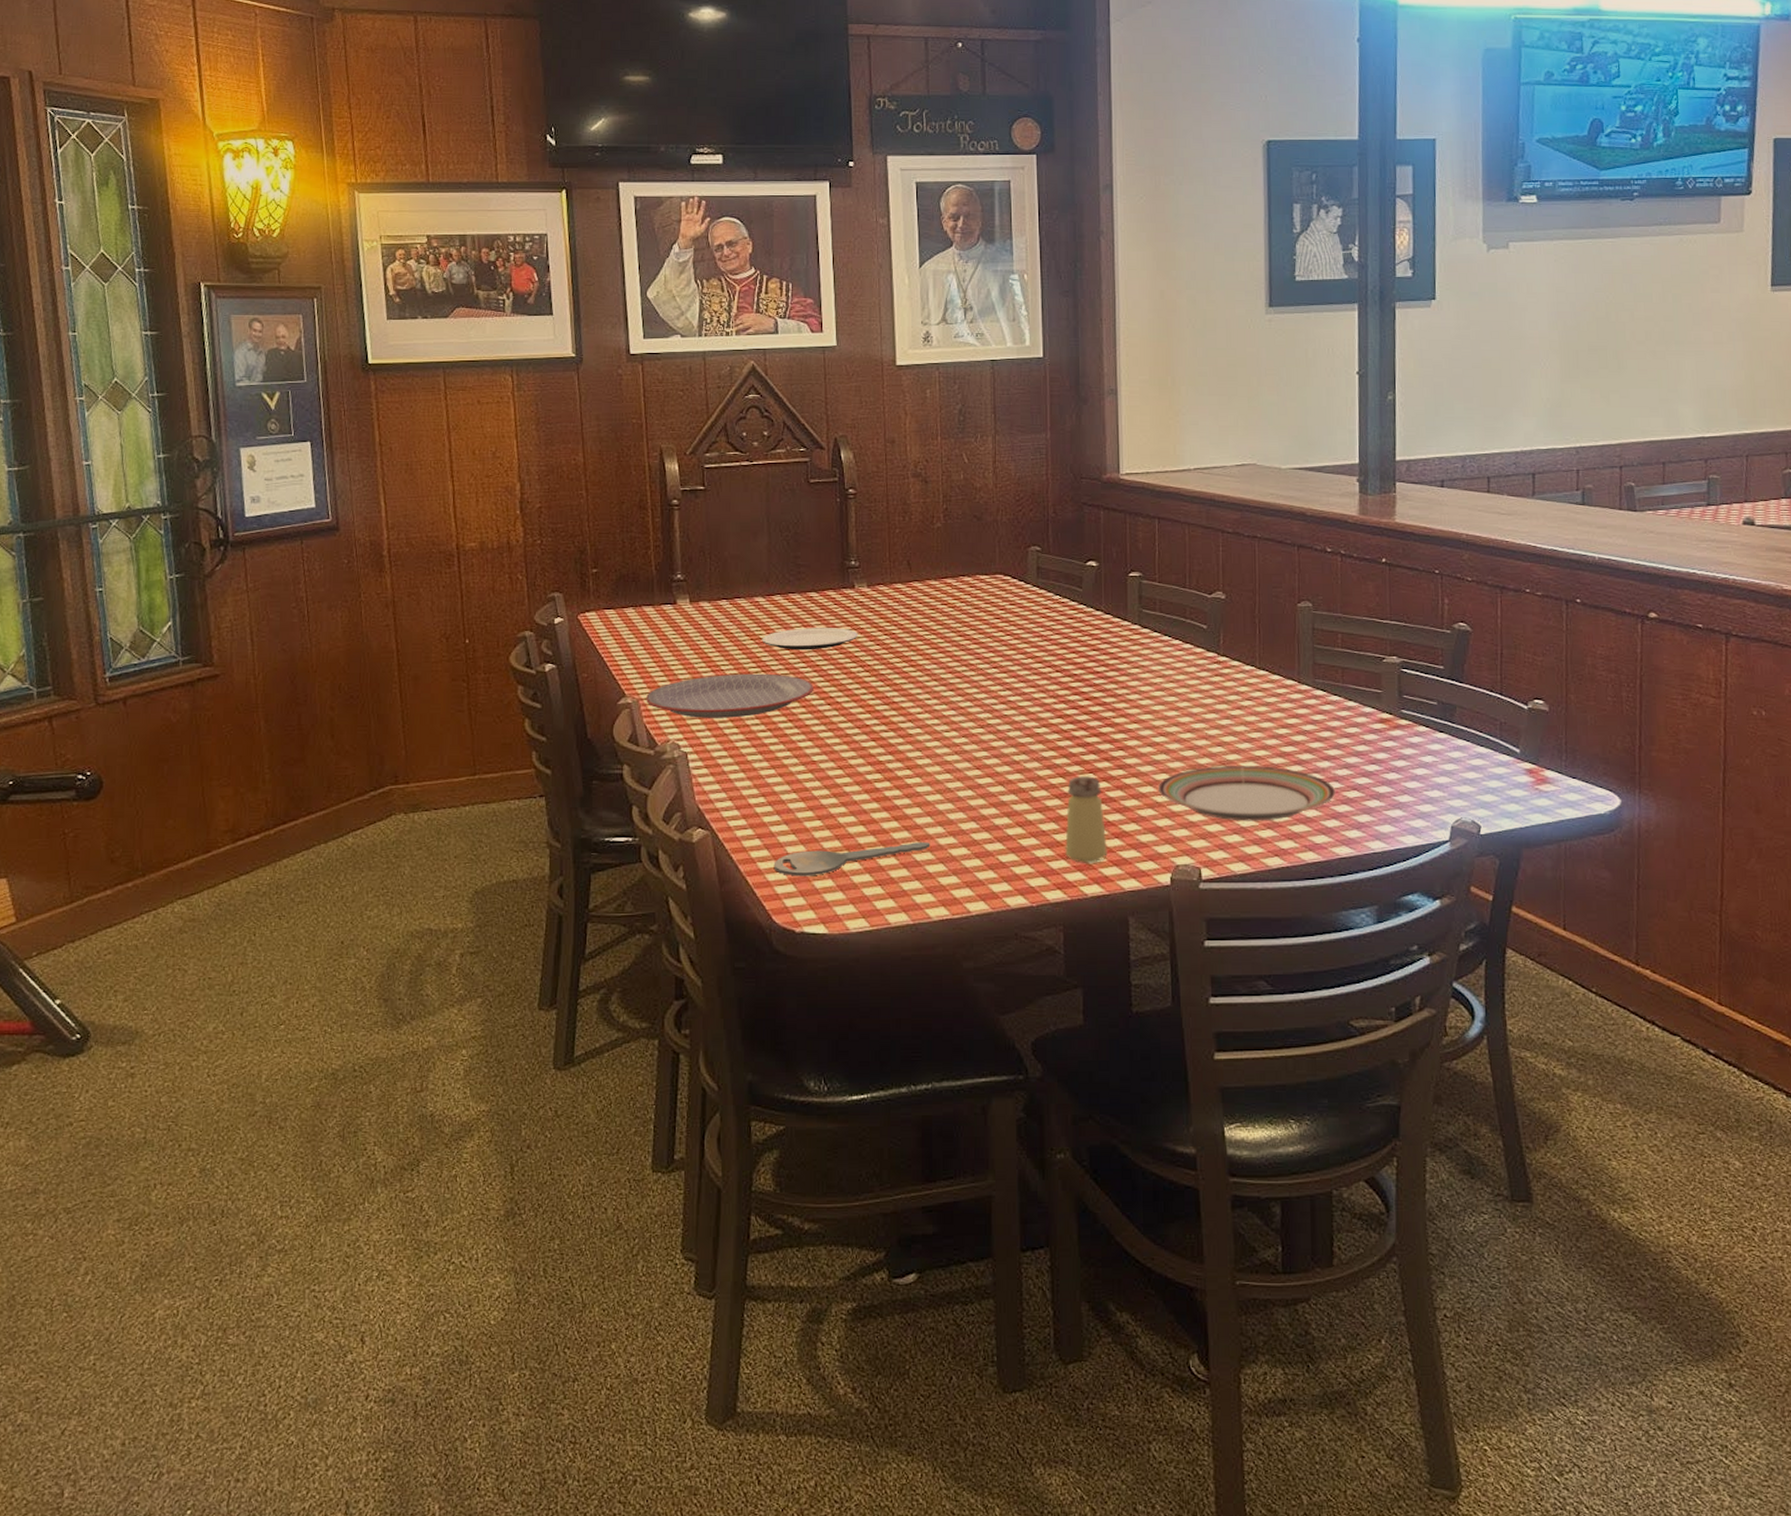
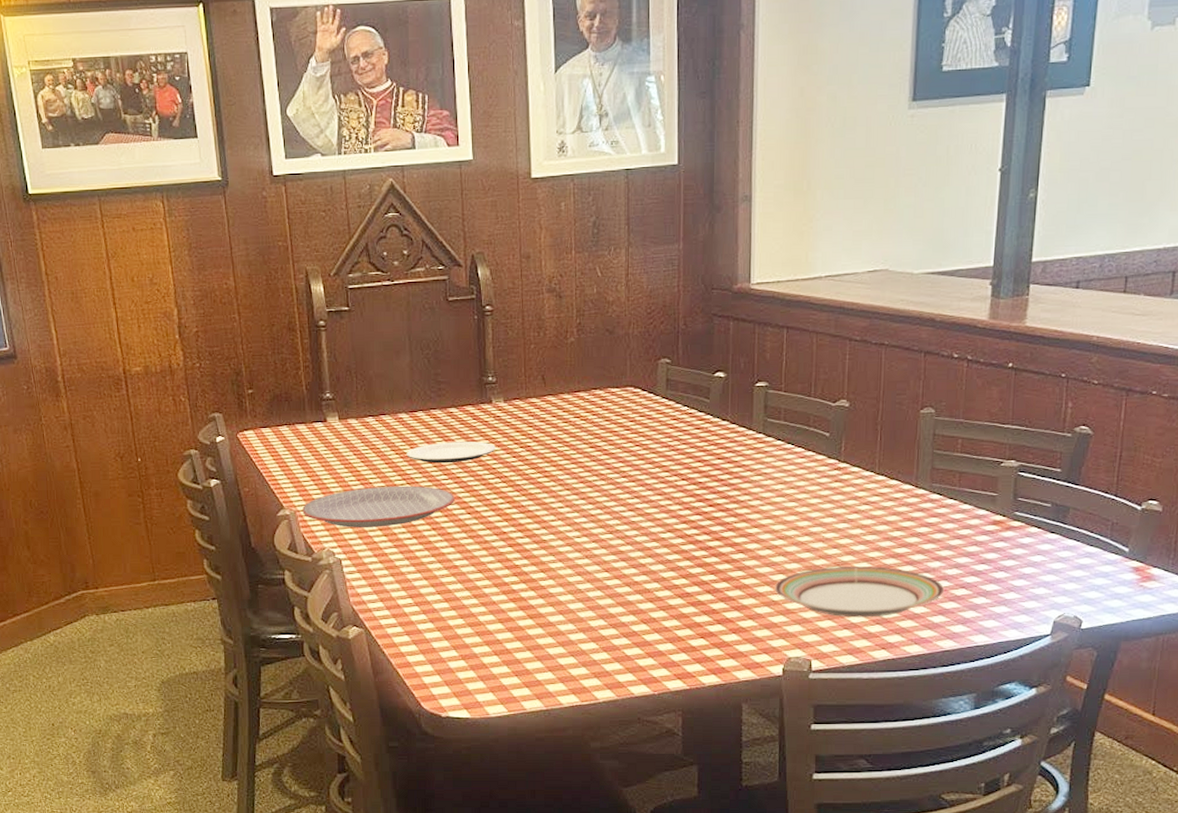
key: present [773,842,931,877] -> none [421,638,562,668]
saltshaker: present [1065,775,1107,863] -> none [686,576,725,656]

